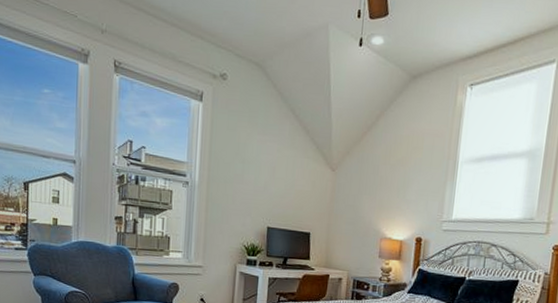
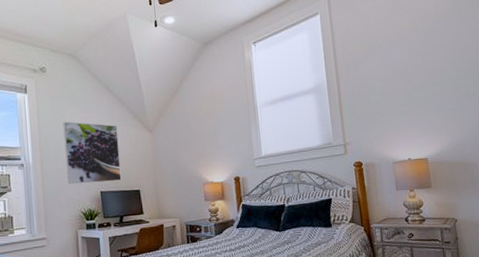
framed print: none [233,141,297,219] -> present [63,121,122,184]

